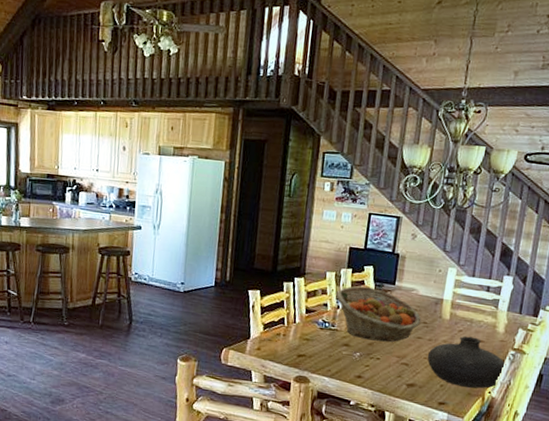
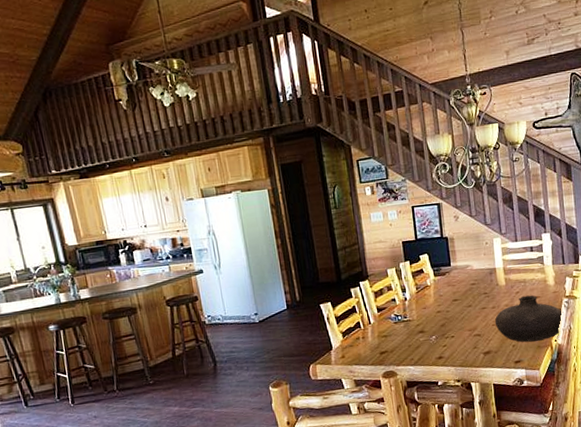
fruit basket: present [336,286,422,342] -> none [401,273,482,322]

